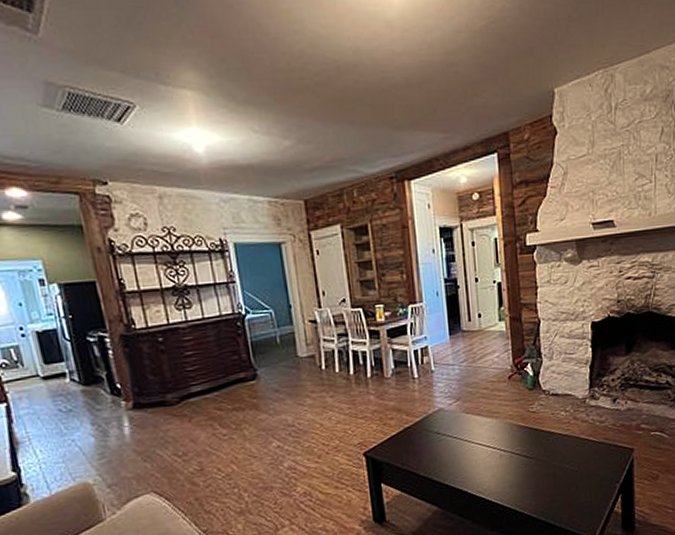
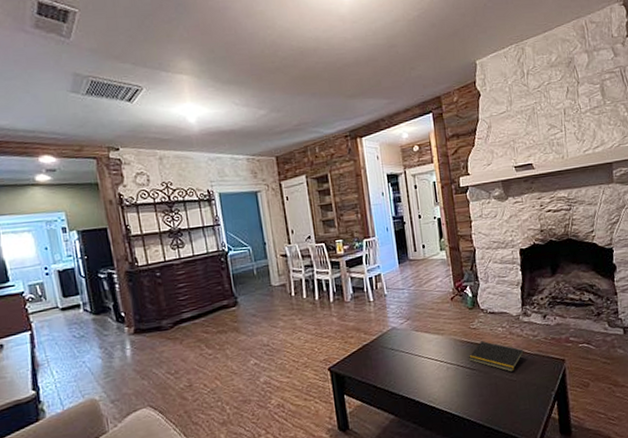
notepad: none [524,426,589,462] -> present [468,341,524,372]

